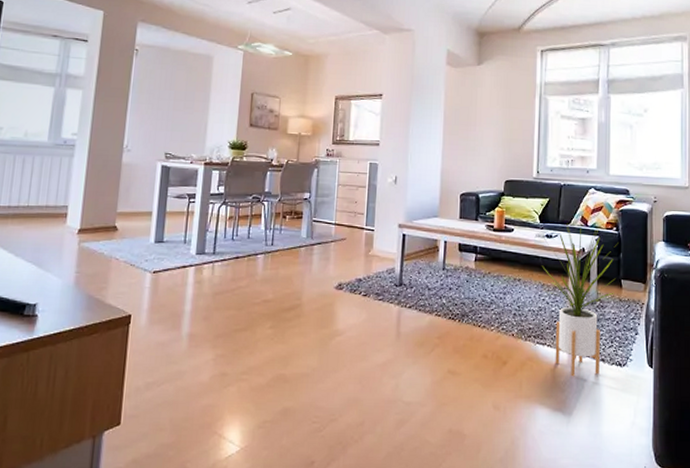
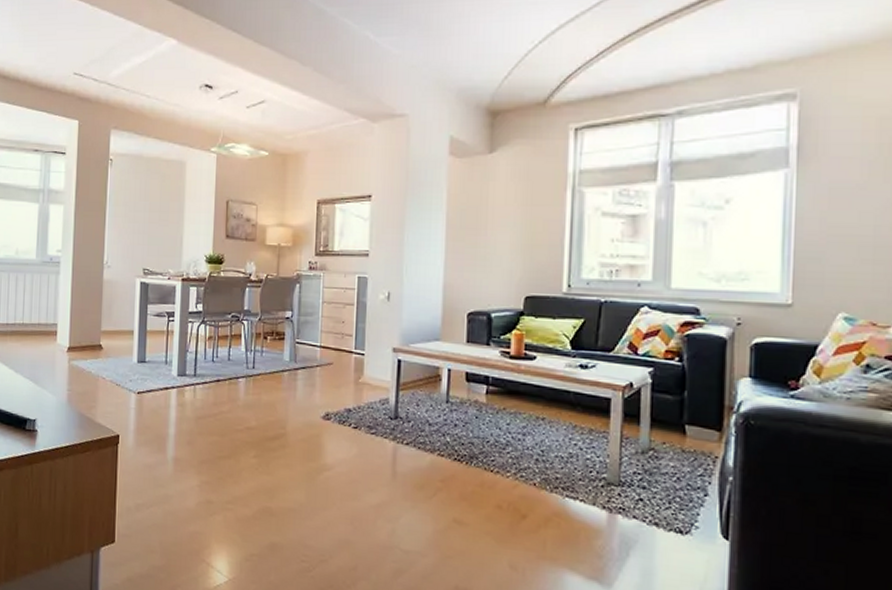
house plant: present [542,223,619,377] -> none [574,350,682,542]

